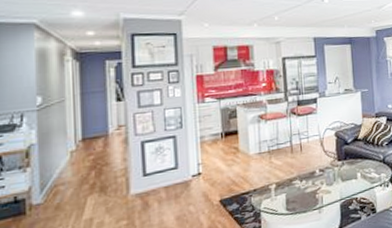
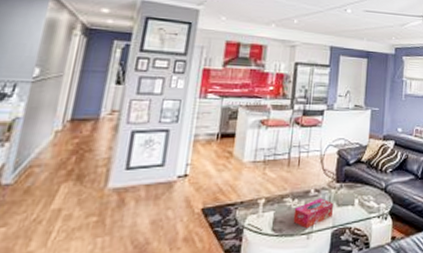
tissue box: none [303,176,339,205] -> present [293,198,333,229]

